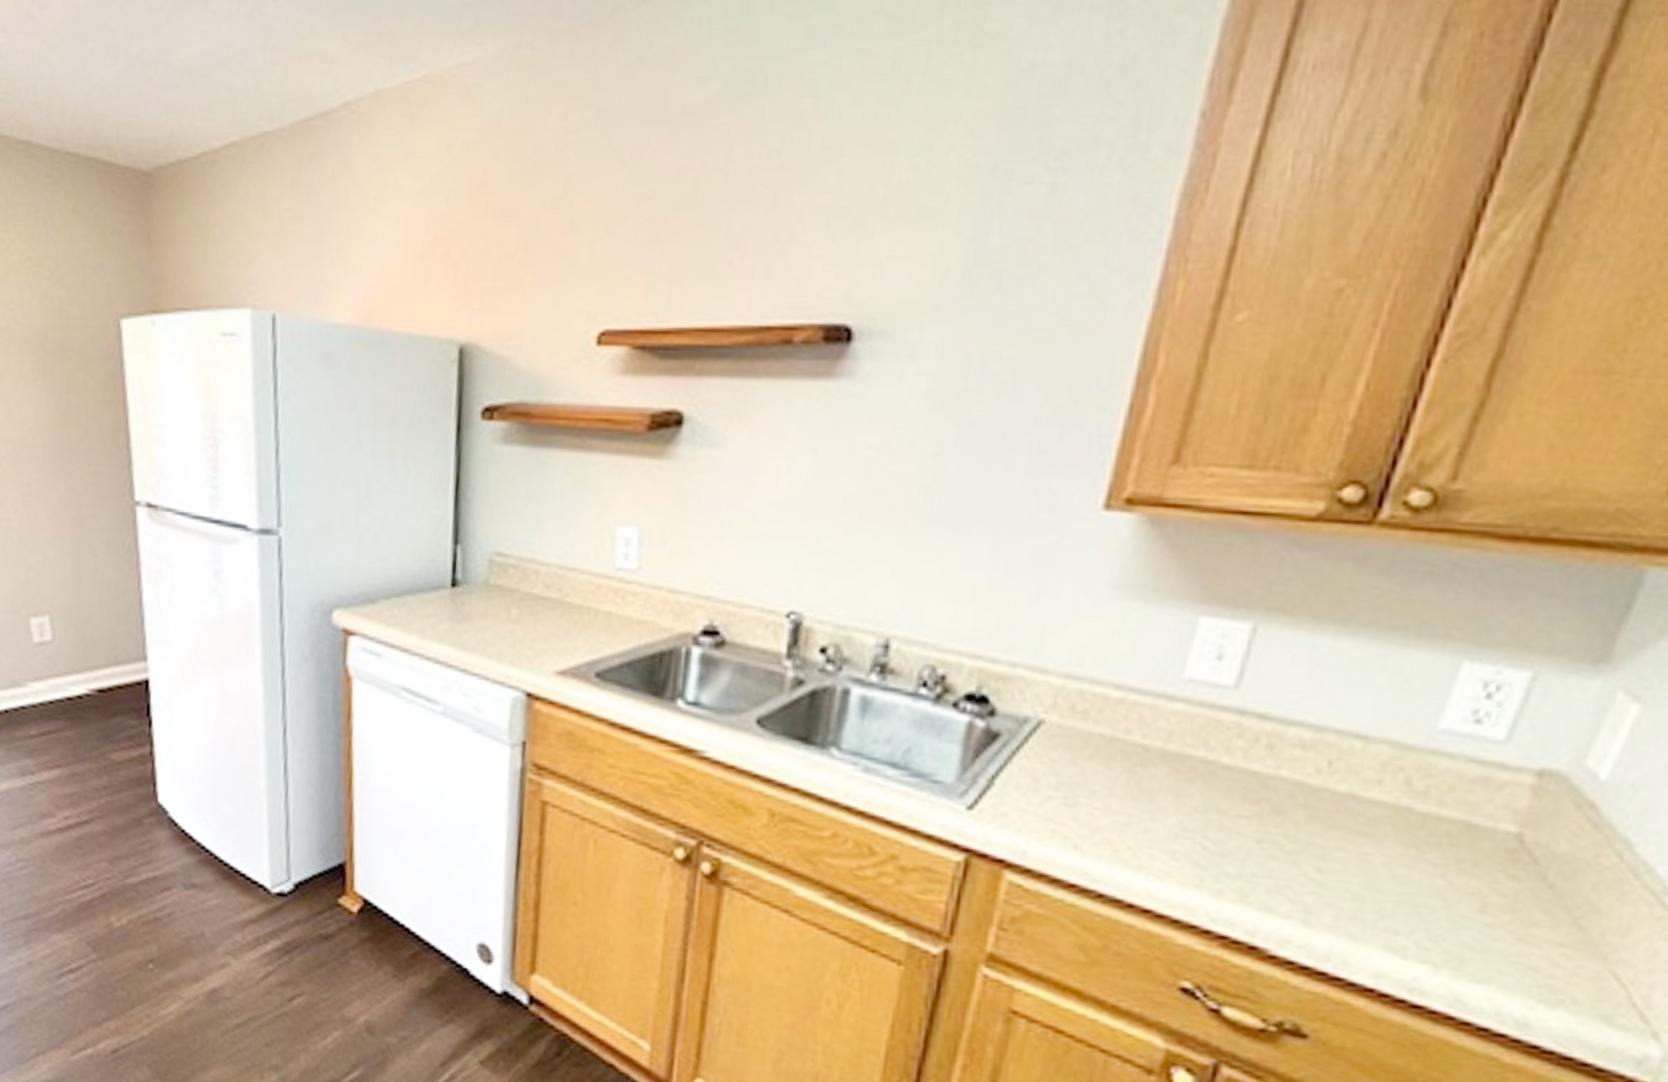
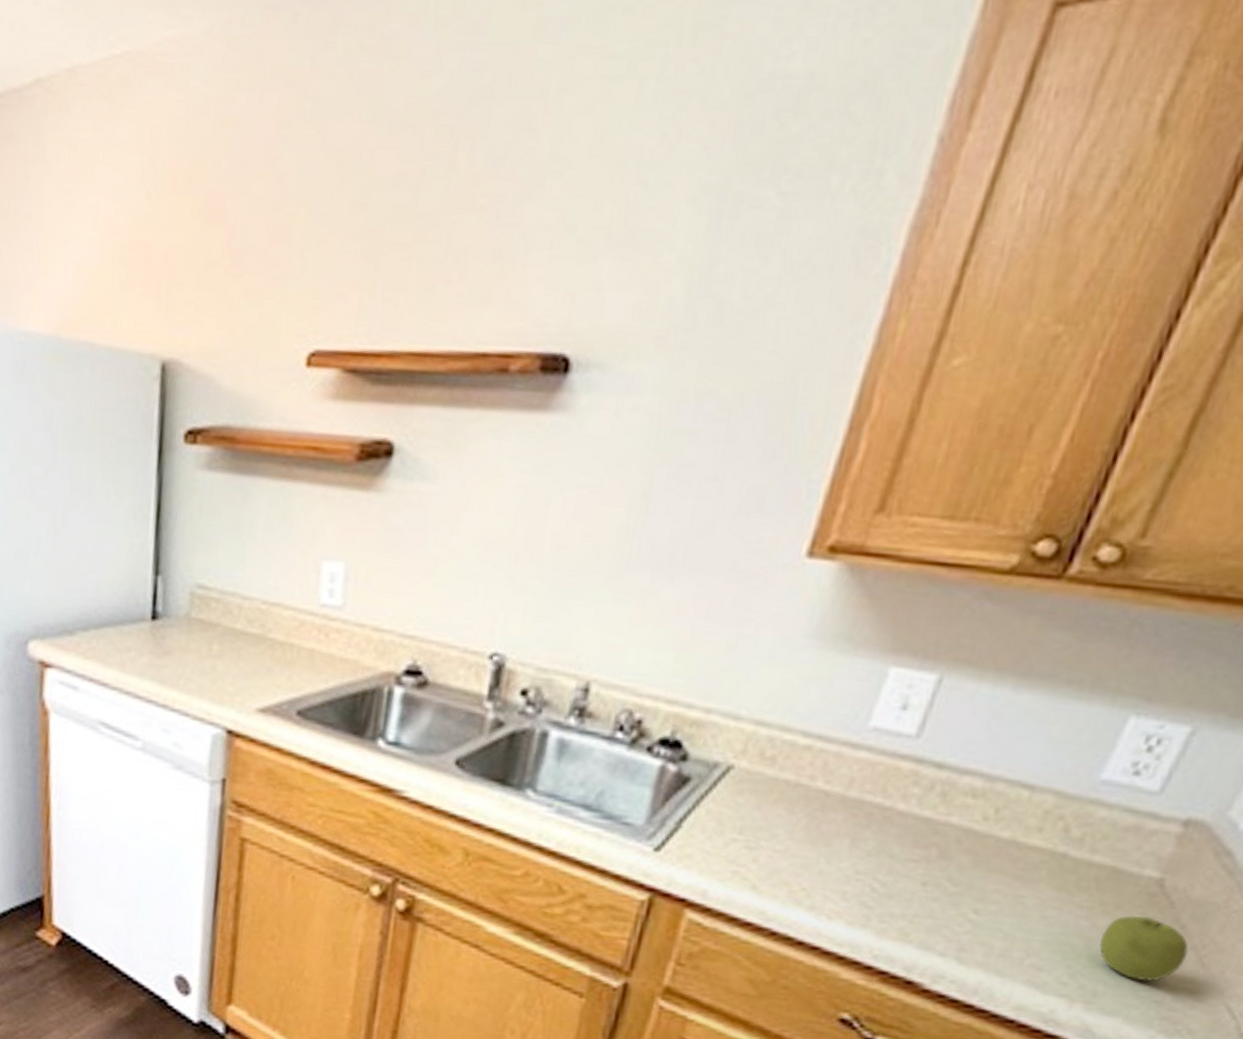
fruit: none [1460,873,1561,946] -> present [1099,915,1189,982]

